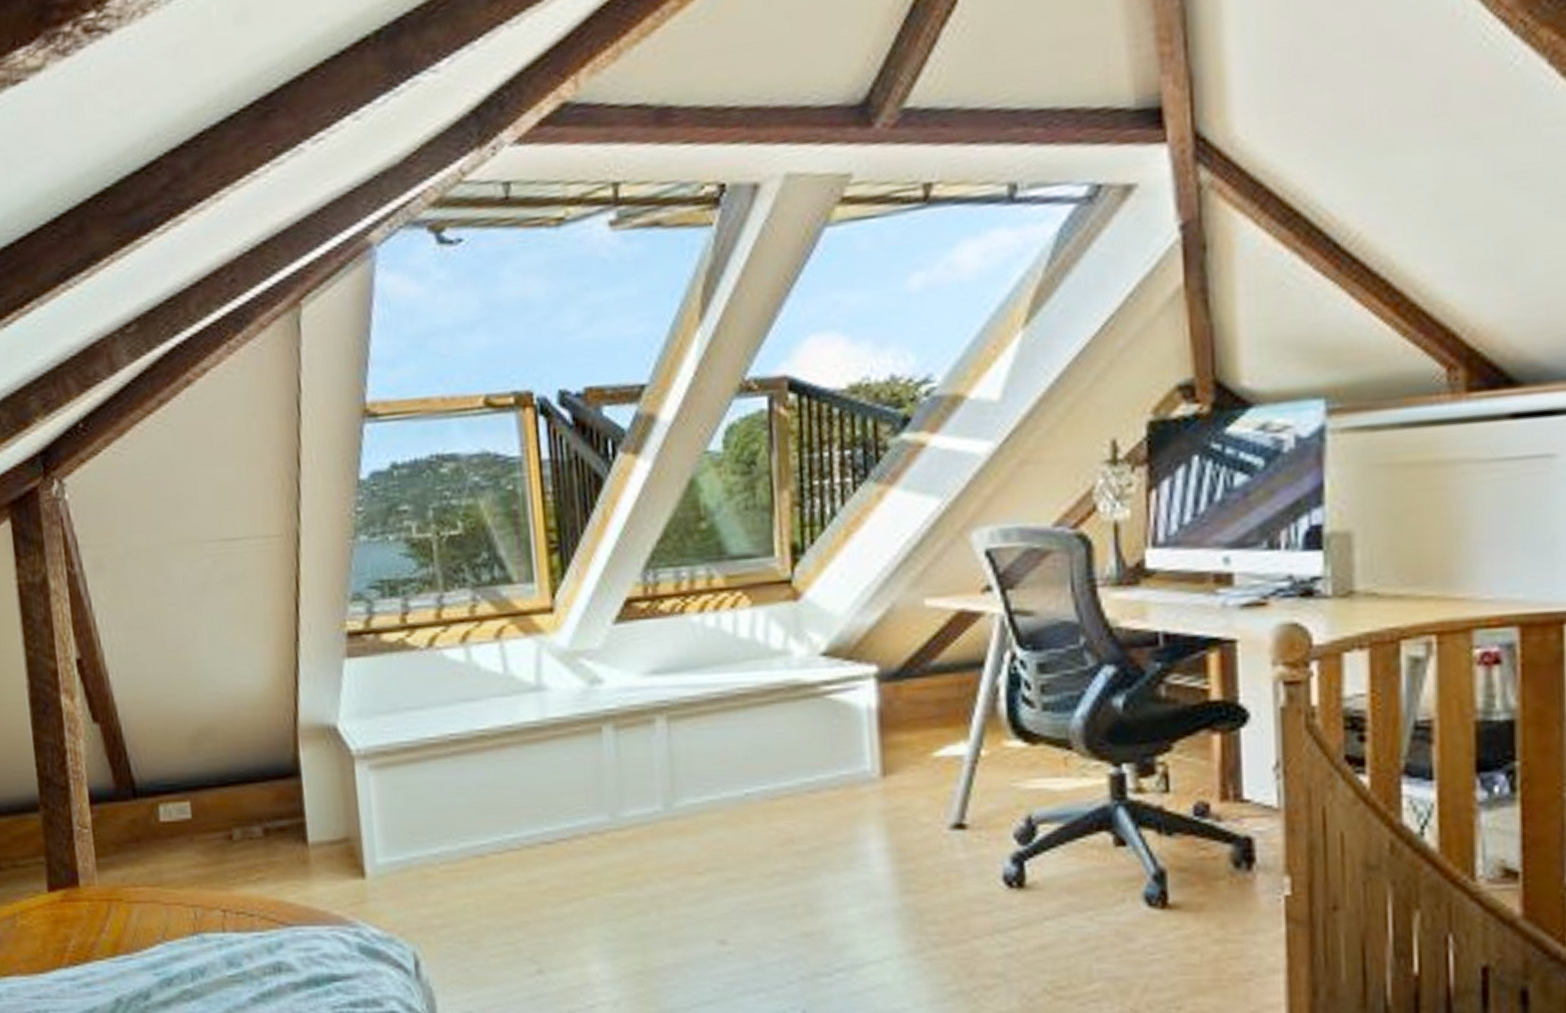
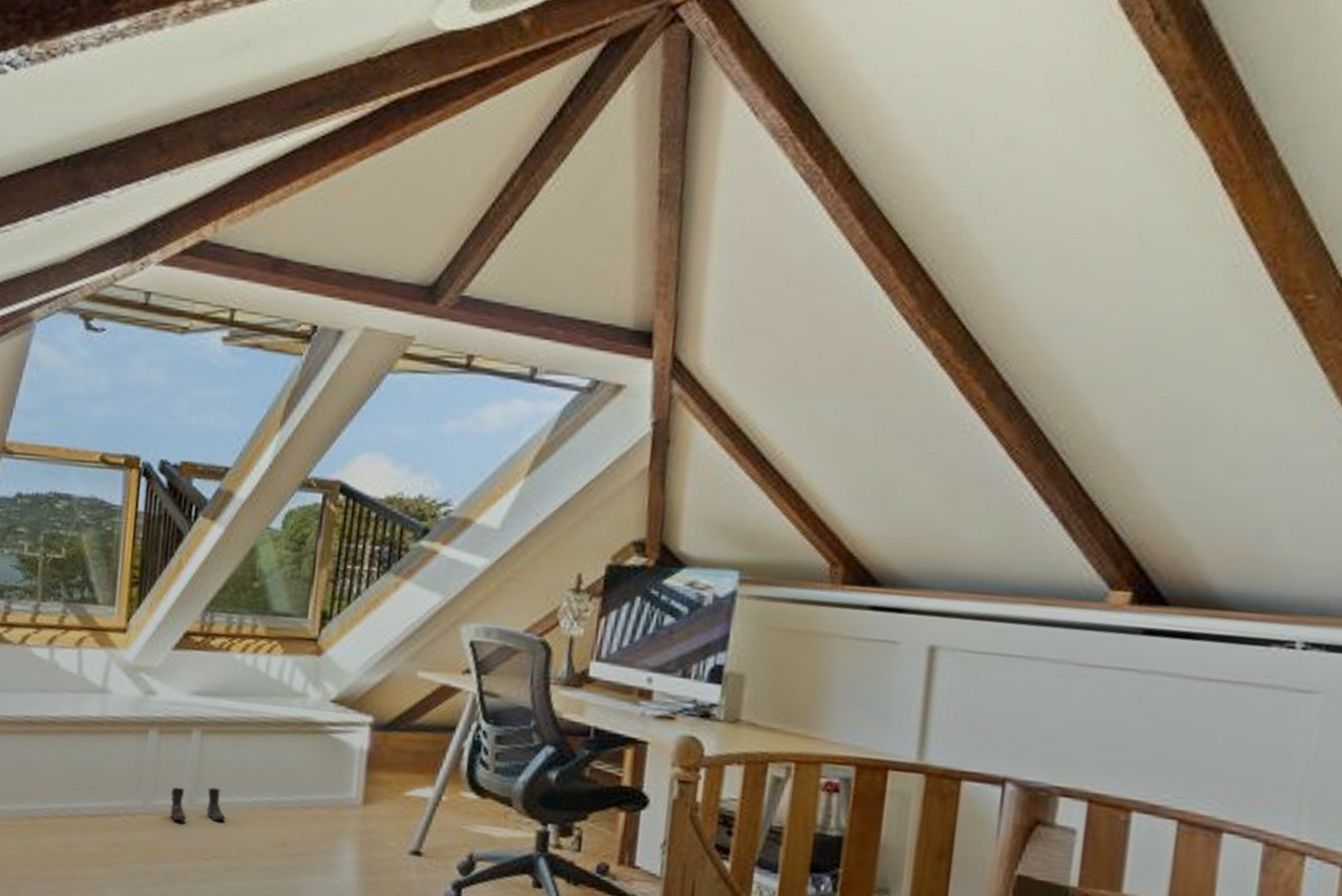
boots: none [642,785,714,833] -> present [170,787,226,821]

